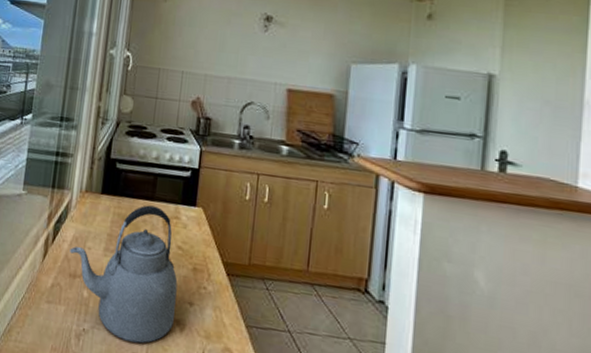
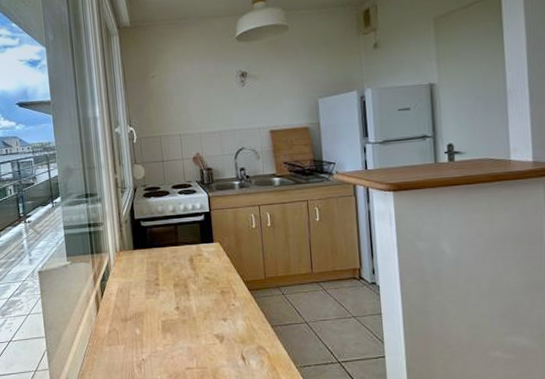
kettle: present [70,205,178,343] -> none [117,250,215,360]

